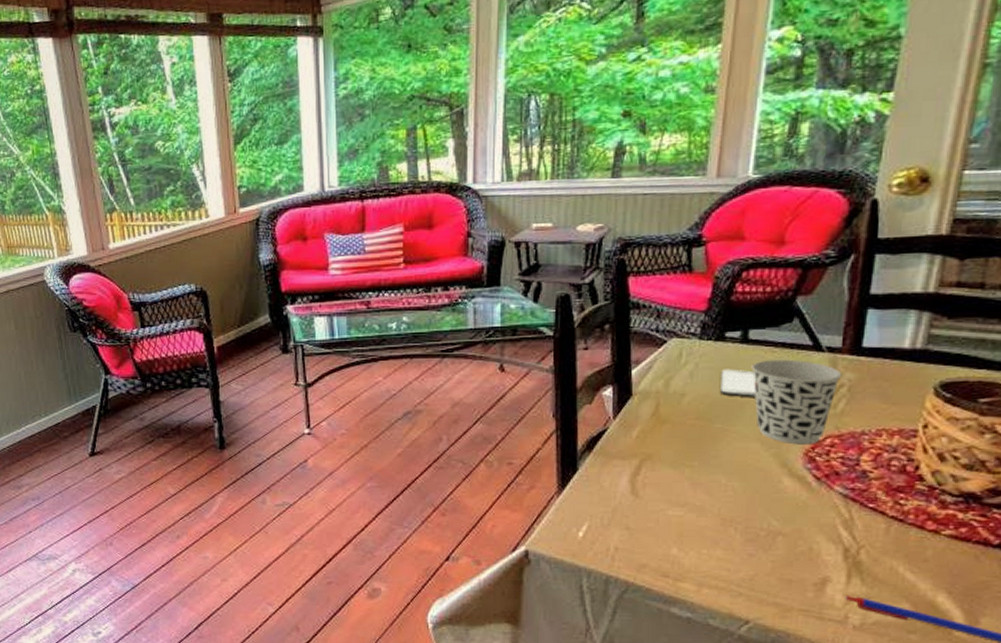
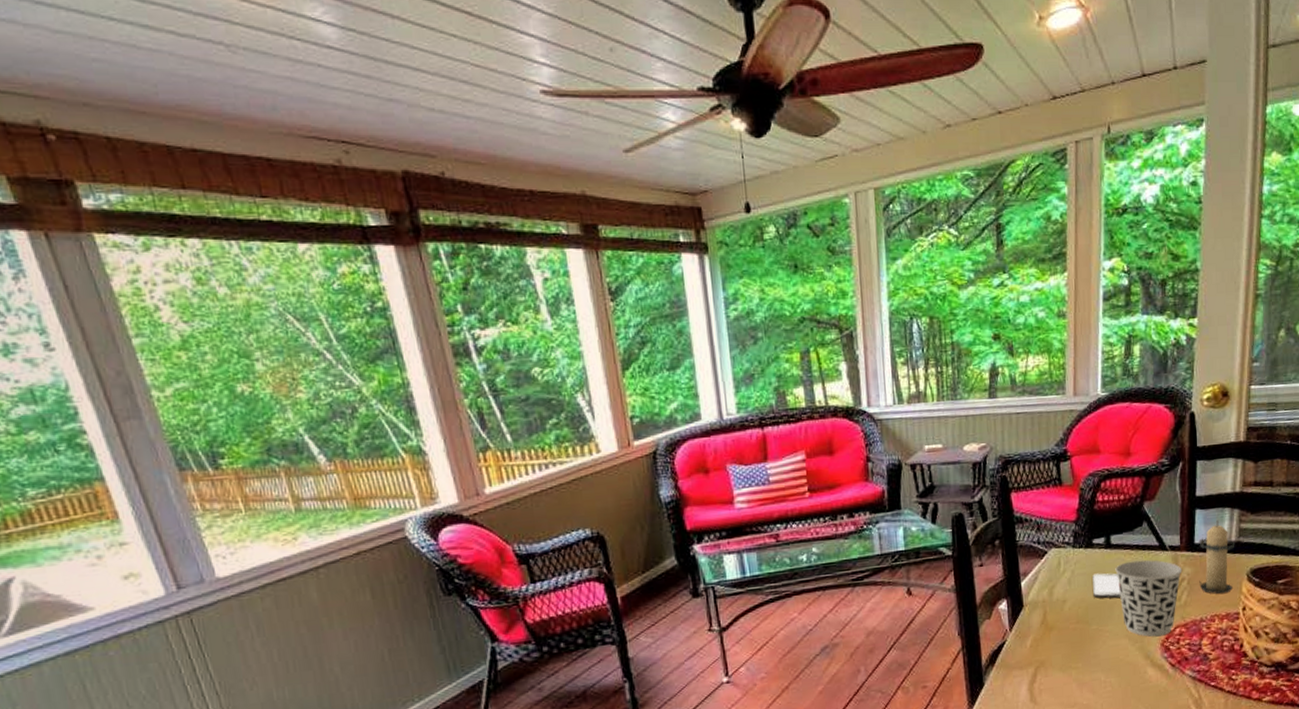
candle: none [864,324,921,407] -> present [1199,521,1235,594]

